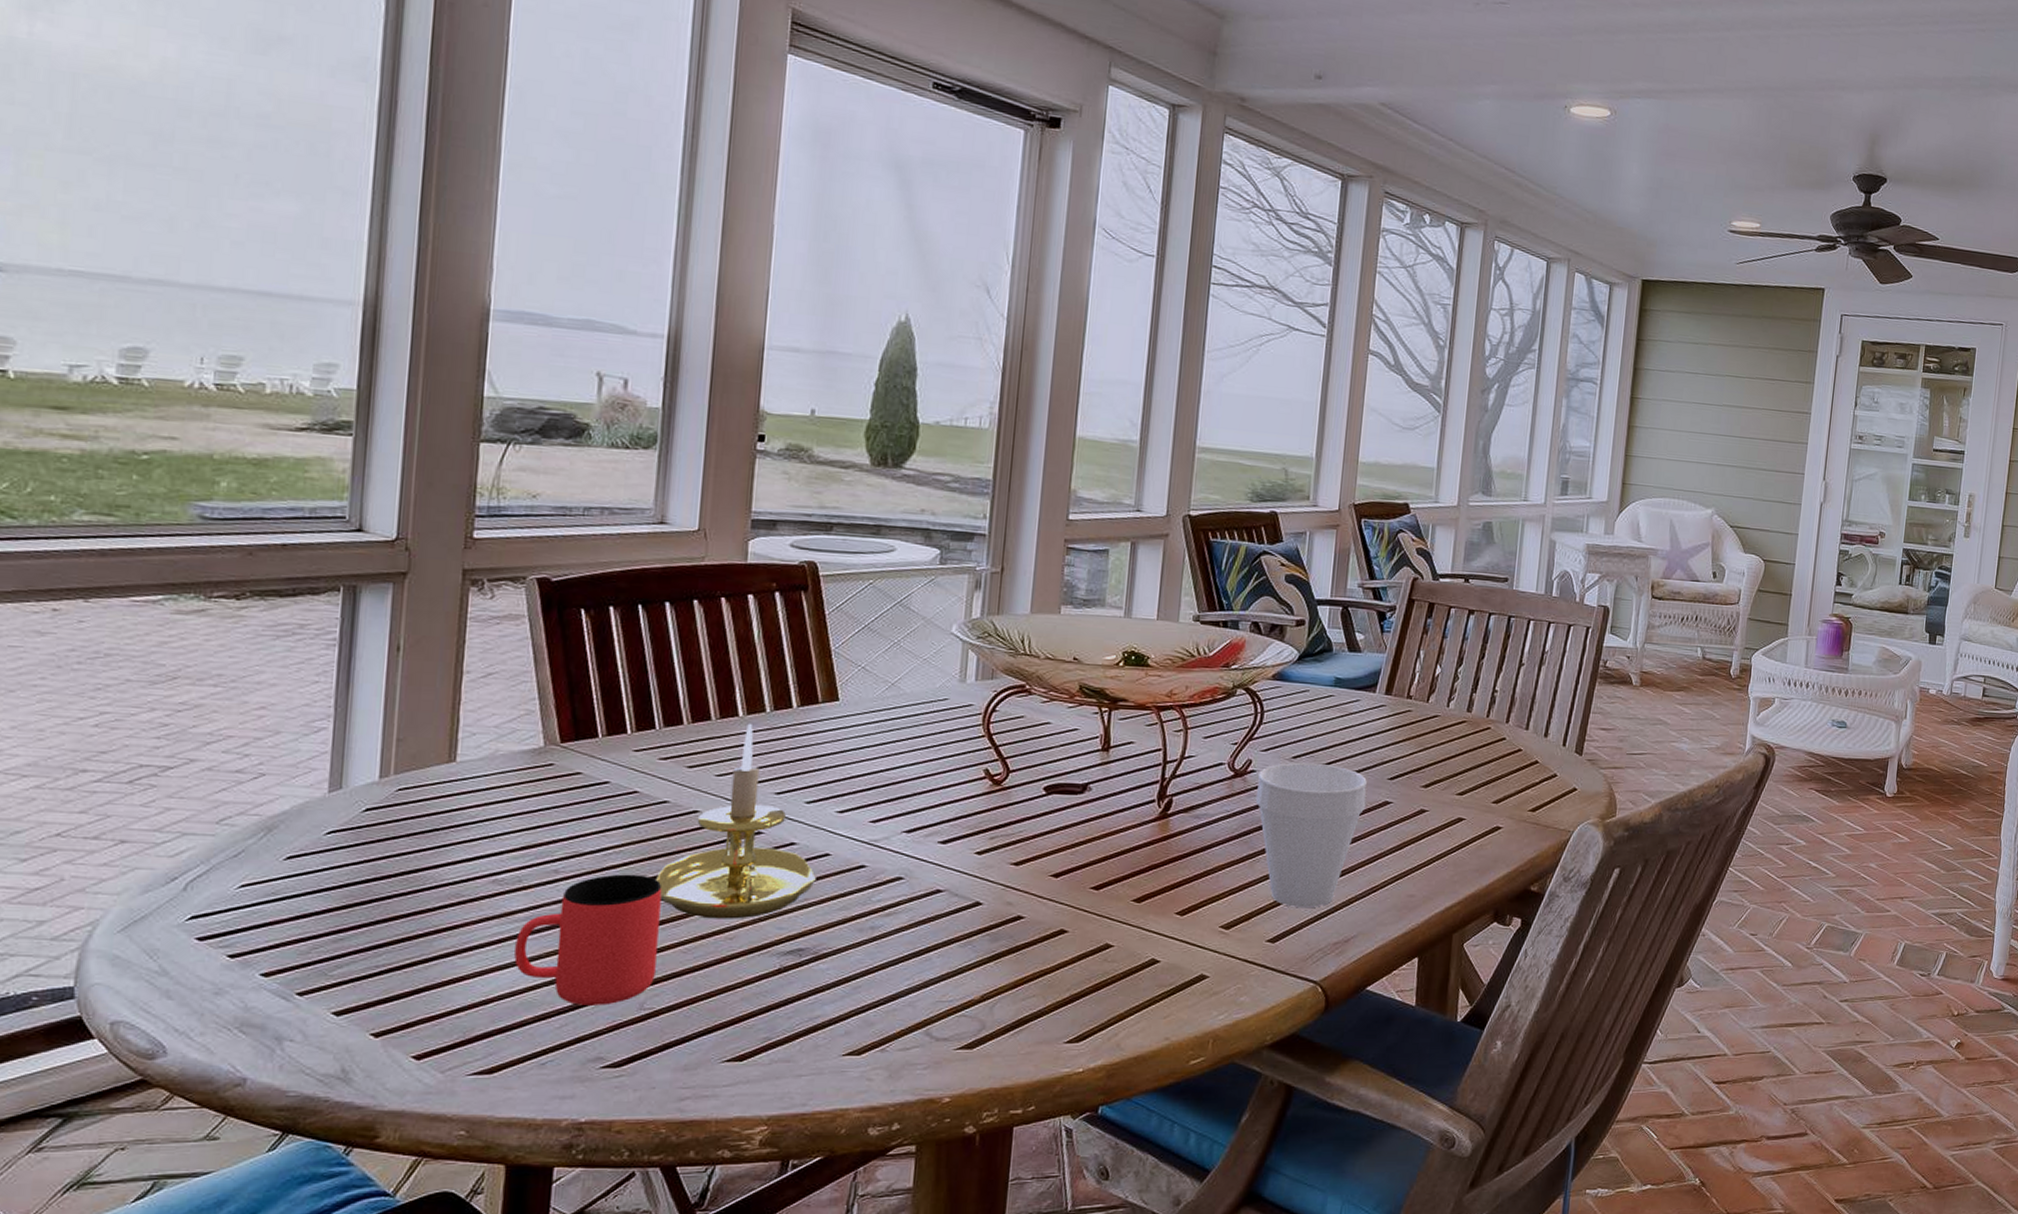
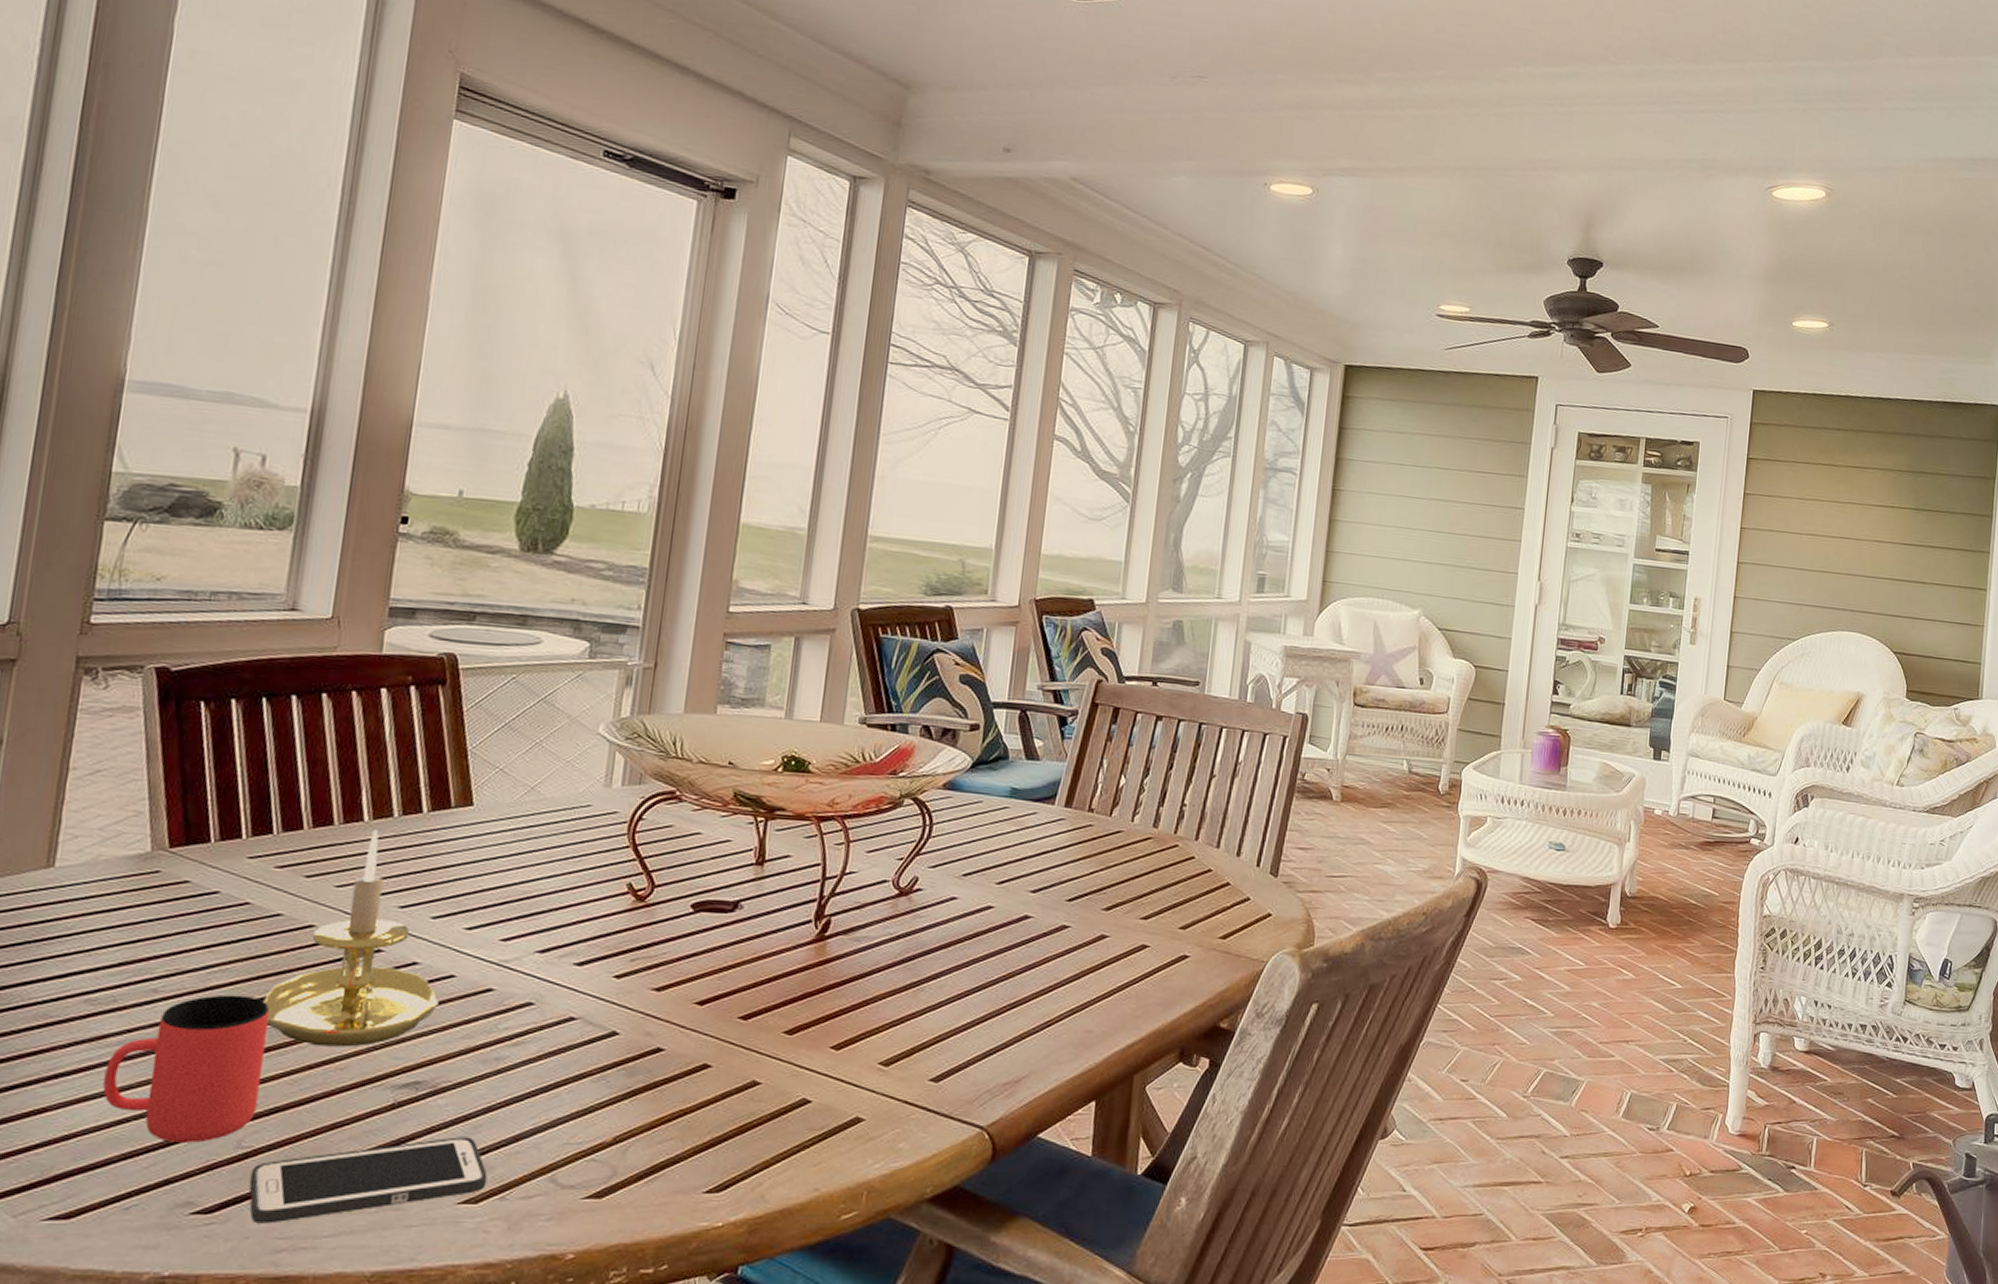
cell phone: none [653,997,869,1075] -> present [249,1137,488,1224]
cup: present [1255,762,1368,907] -> none [921,880,1044,1043]

